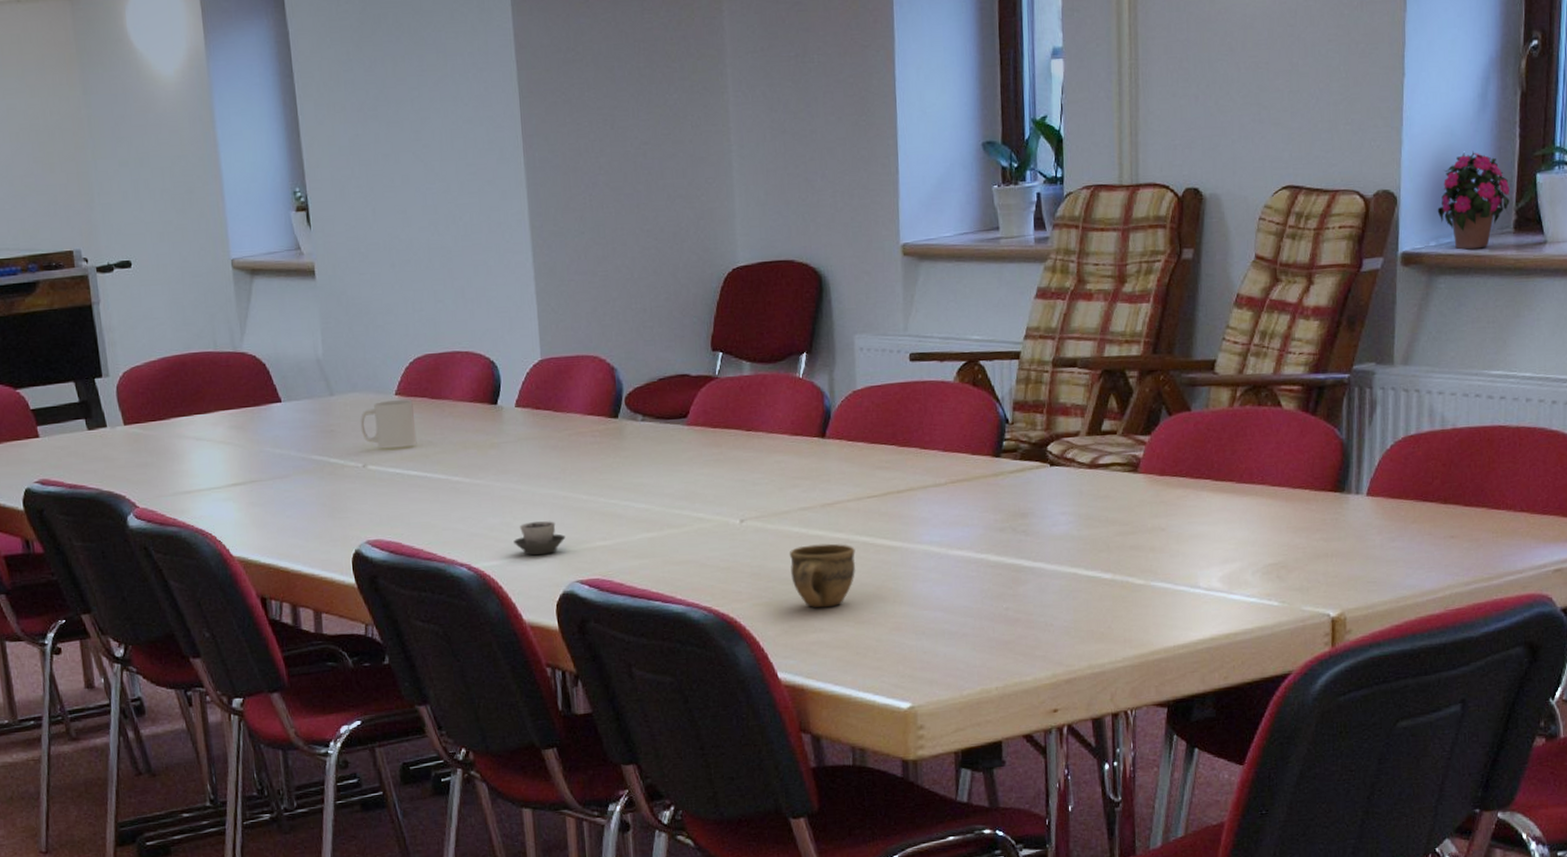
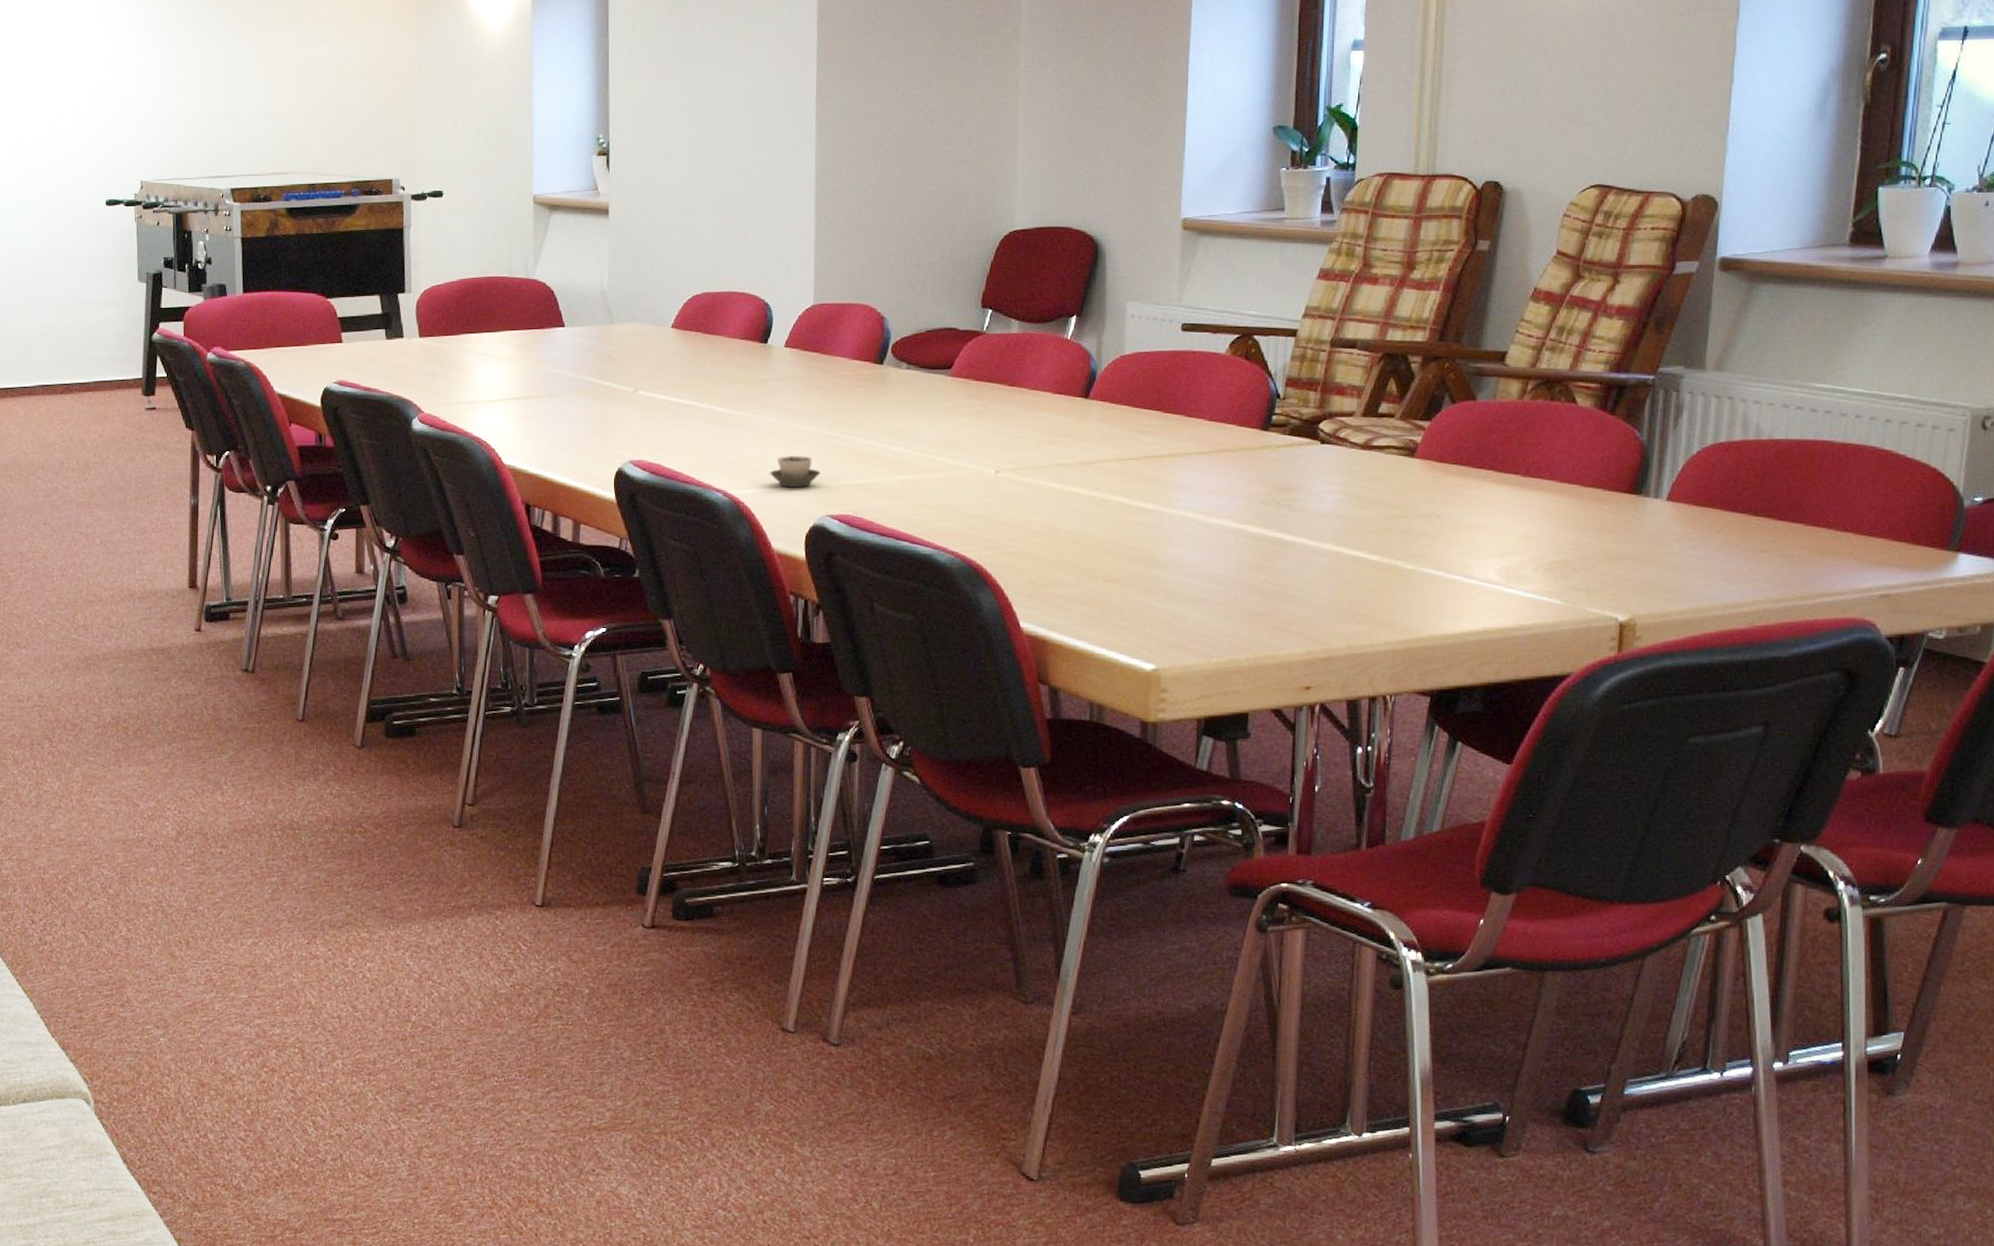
cup: present [360,400,417,449] -> none [635,333,688,377]
cup: present [789,543,856,608] -> none [1041,500,1110,563]
potted flower: present [1437,151,1510,250] -> none [1763,160,1846,259]

